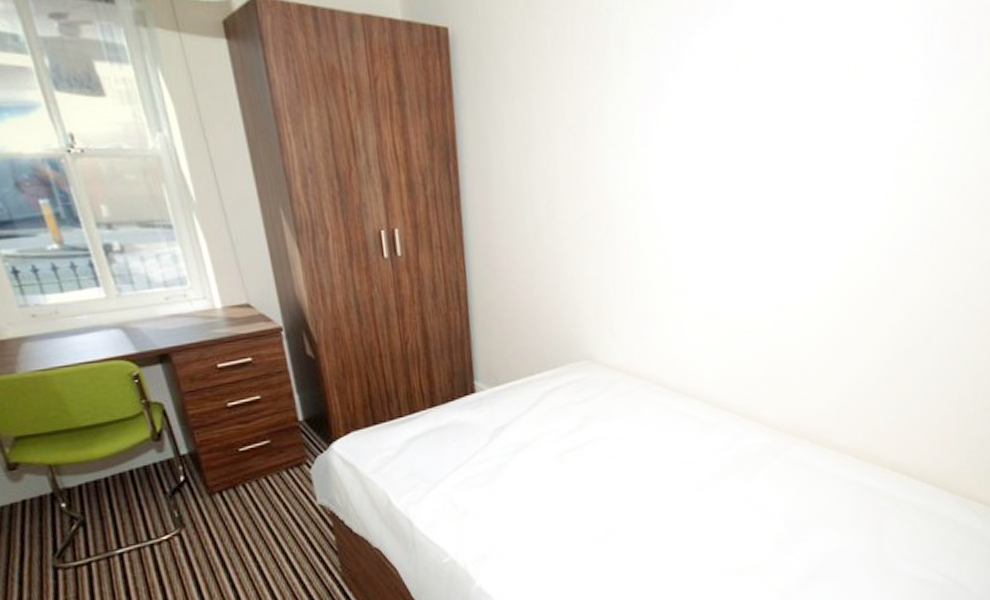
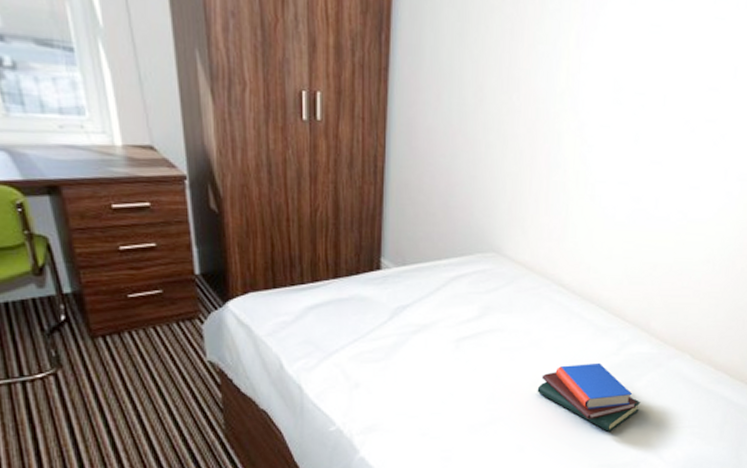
book: none [649,460,763,533] -> present [537,362,641,432]

